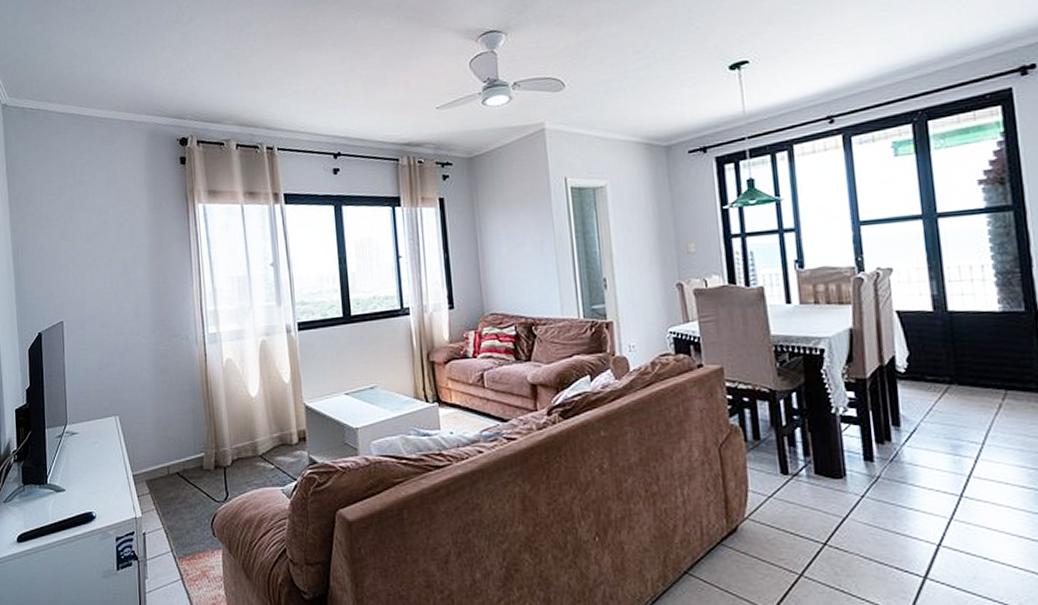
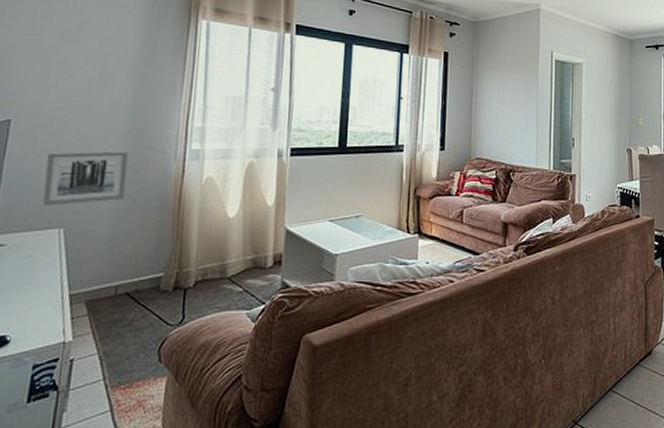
wall art: none [96,341,162,397] -> present [42,151,129,206]

